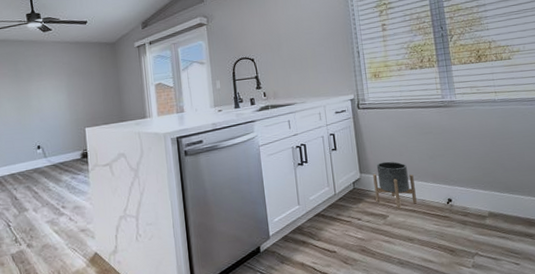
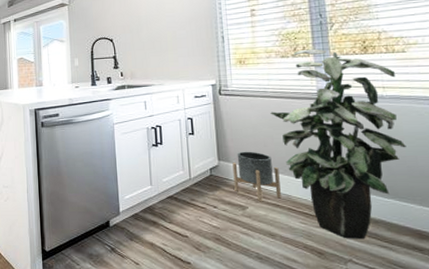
indoor plant: none [404,59,516,235] -> present [270,48,406,239]

